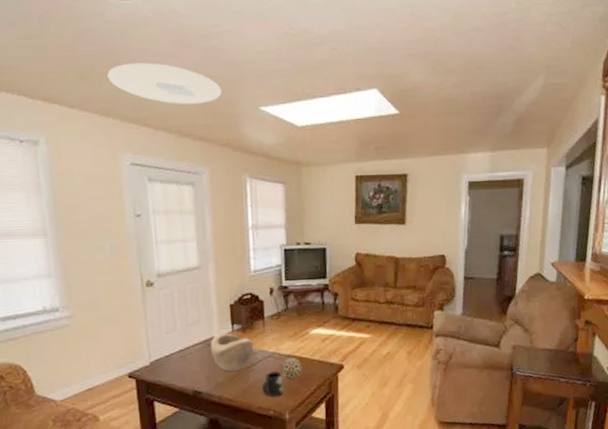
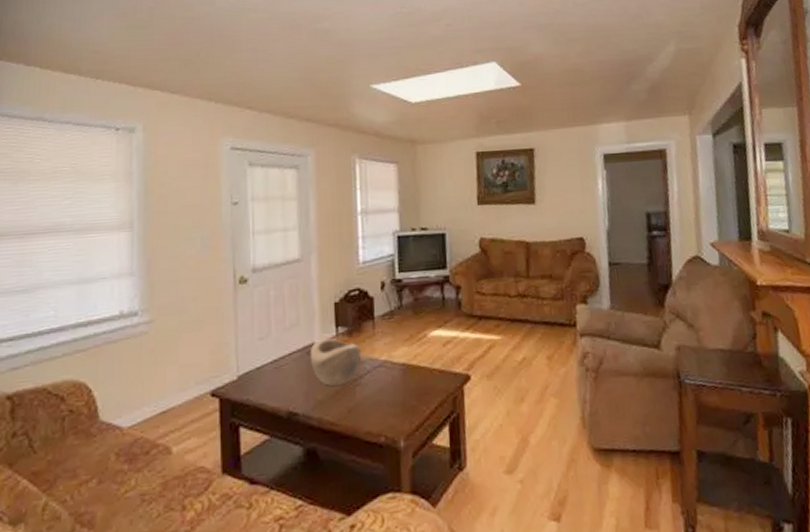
ceiling light: present [107,62,222,104] -> none [213,46,331,86]
mug: present [261,371,284,396] -> none [370,385,398,418]
decorative ball: present [281,357,302,379] -> none [394,366,420,395]

